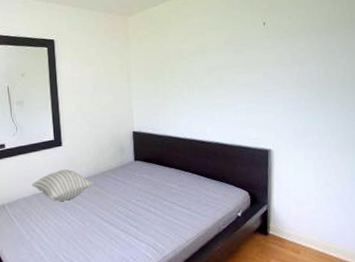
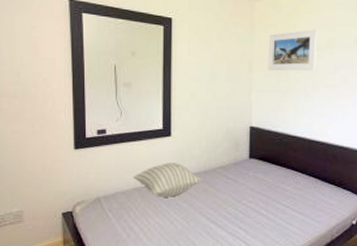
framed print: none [143,35,190,78] -> present [268,28,318,71]

